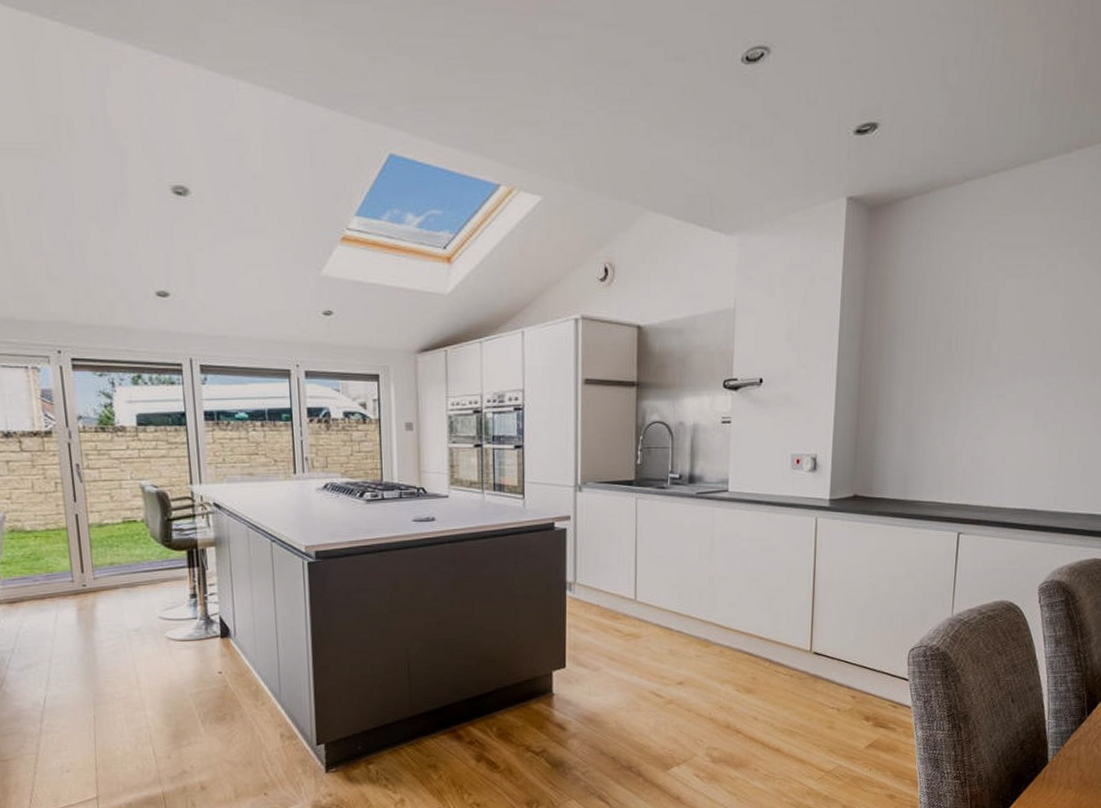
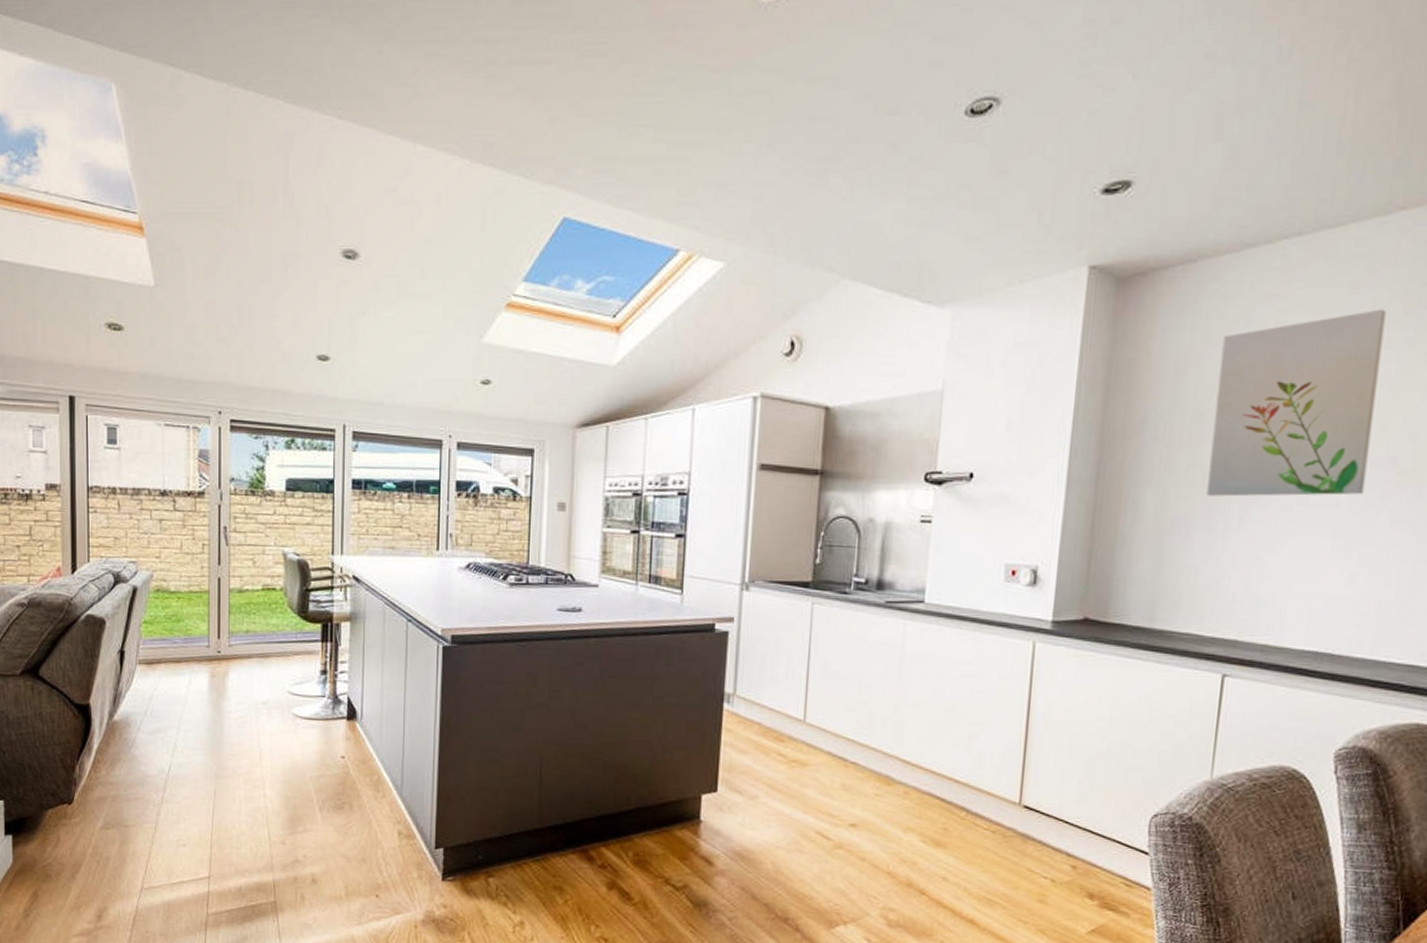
wall art: none [942,231,1069,389] -> present [1206,309,1387,497]

